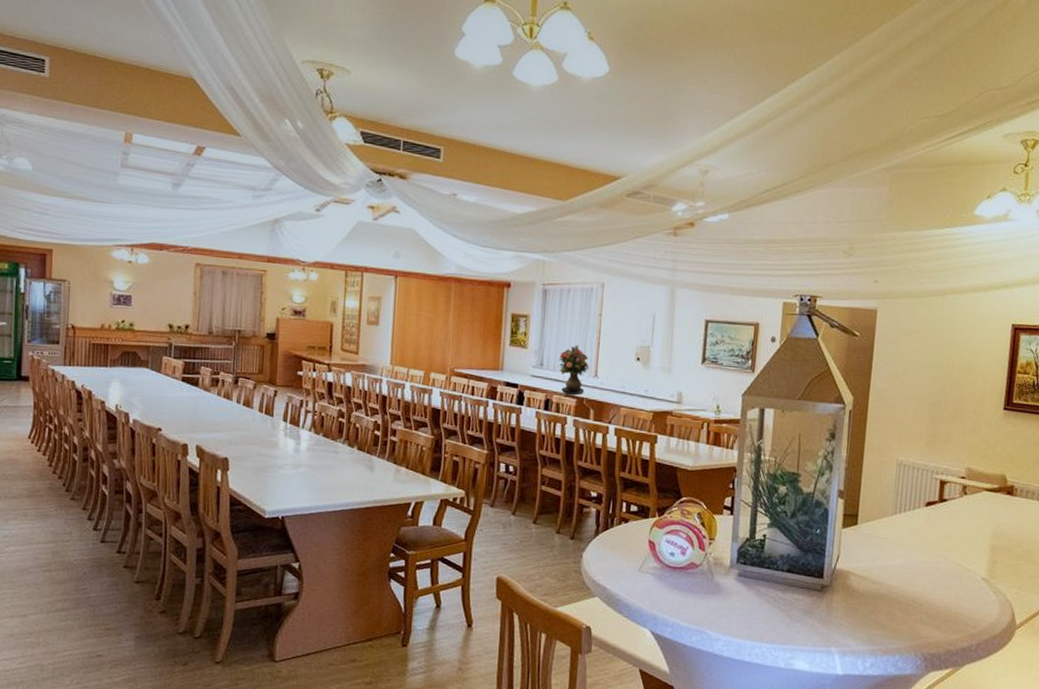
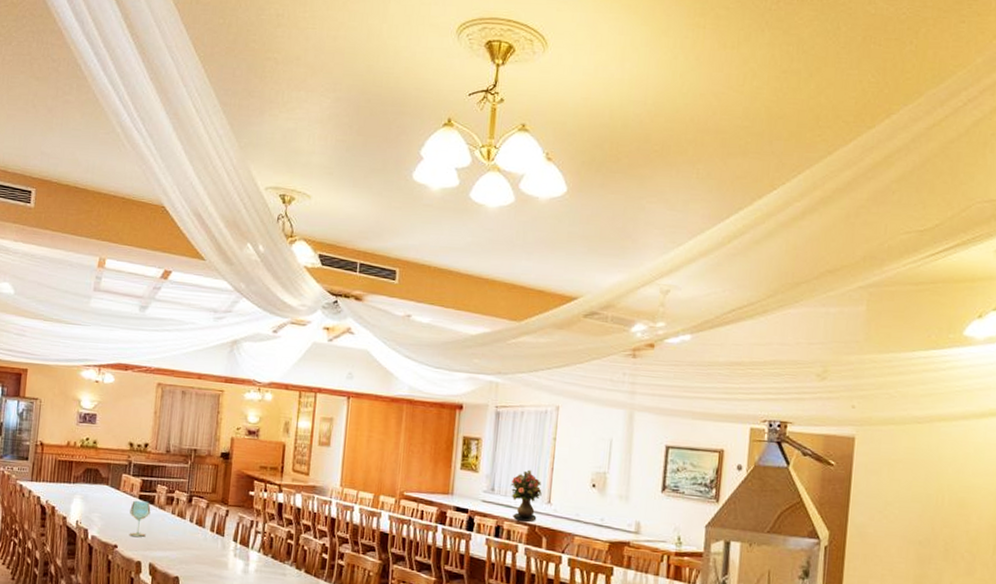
wine glass: none [173,382,195,420] -> present [129,500,151,537]

